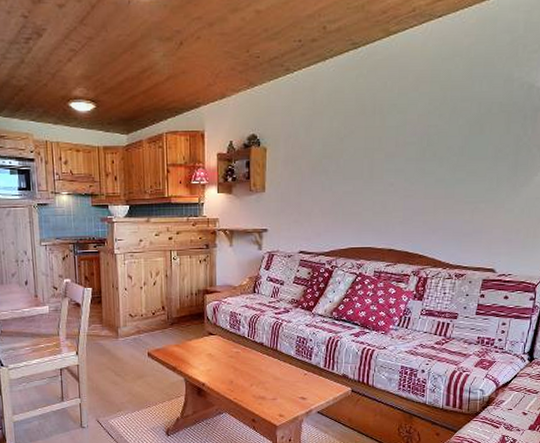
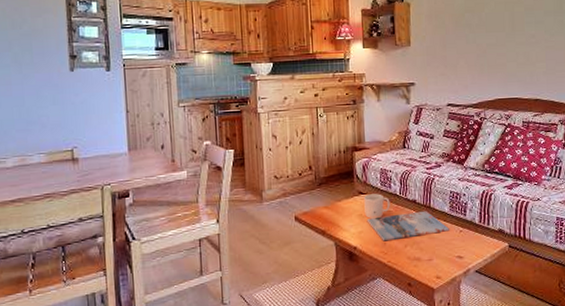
mug: none [214,335,238,359] -> present [364,193,390,220]
magazine: none [215,353,294,380] -> present [366,210,449,242]

